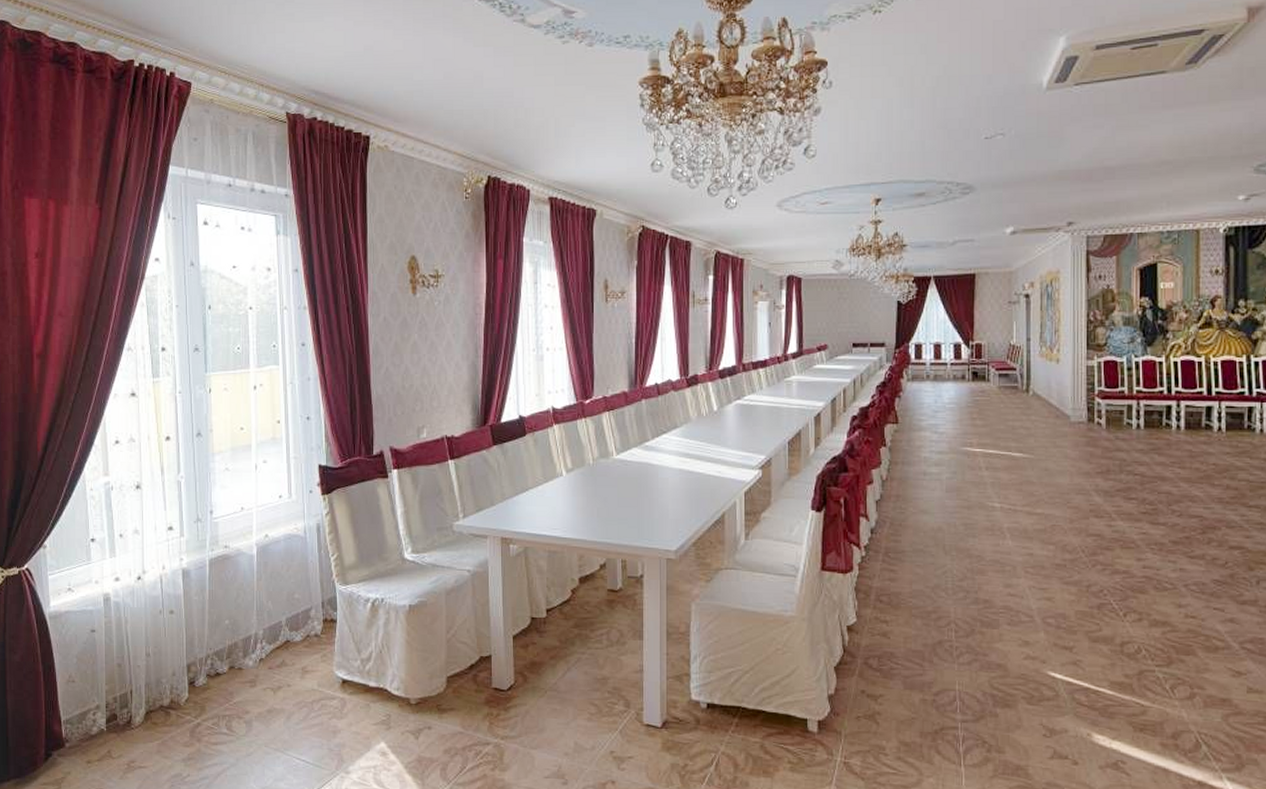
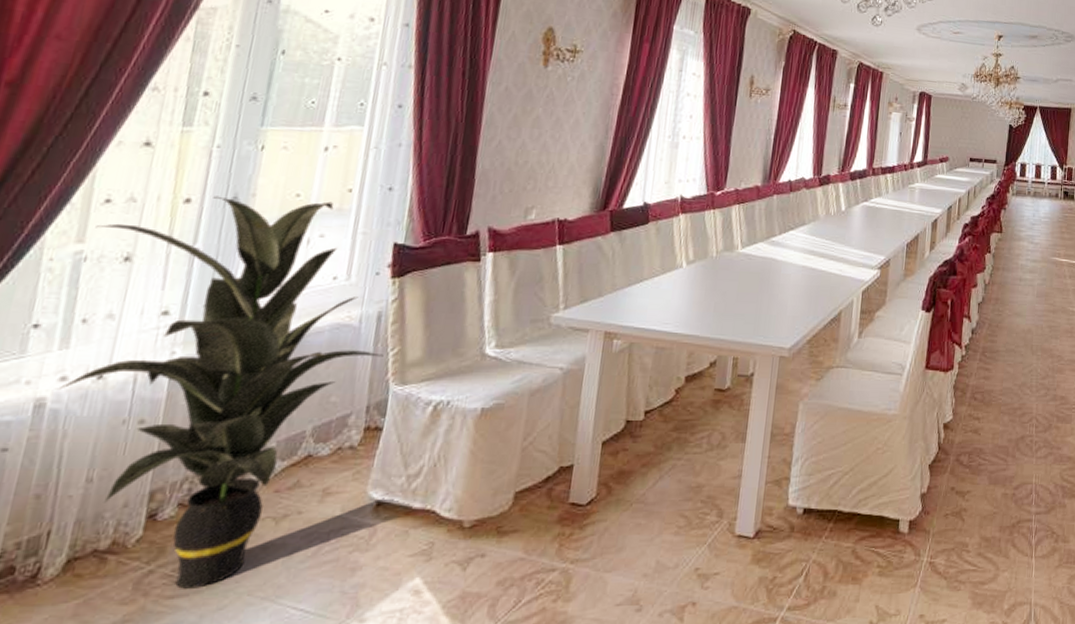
indoor plant: none [113,432,327,739] -> present [58,195,384,589]

